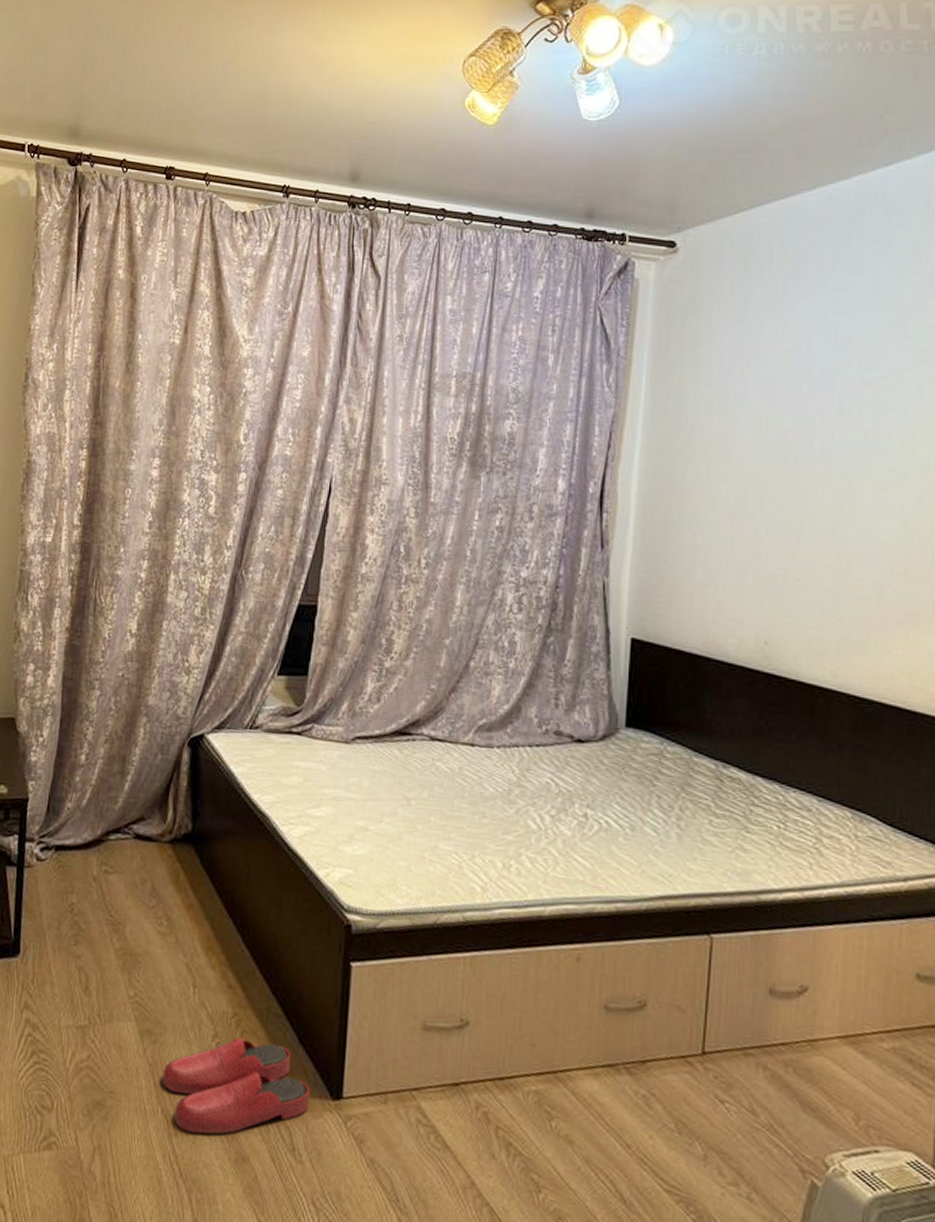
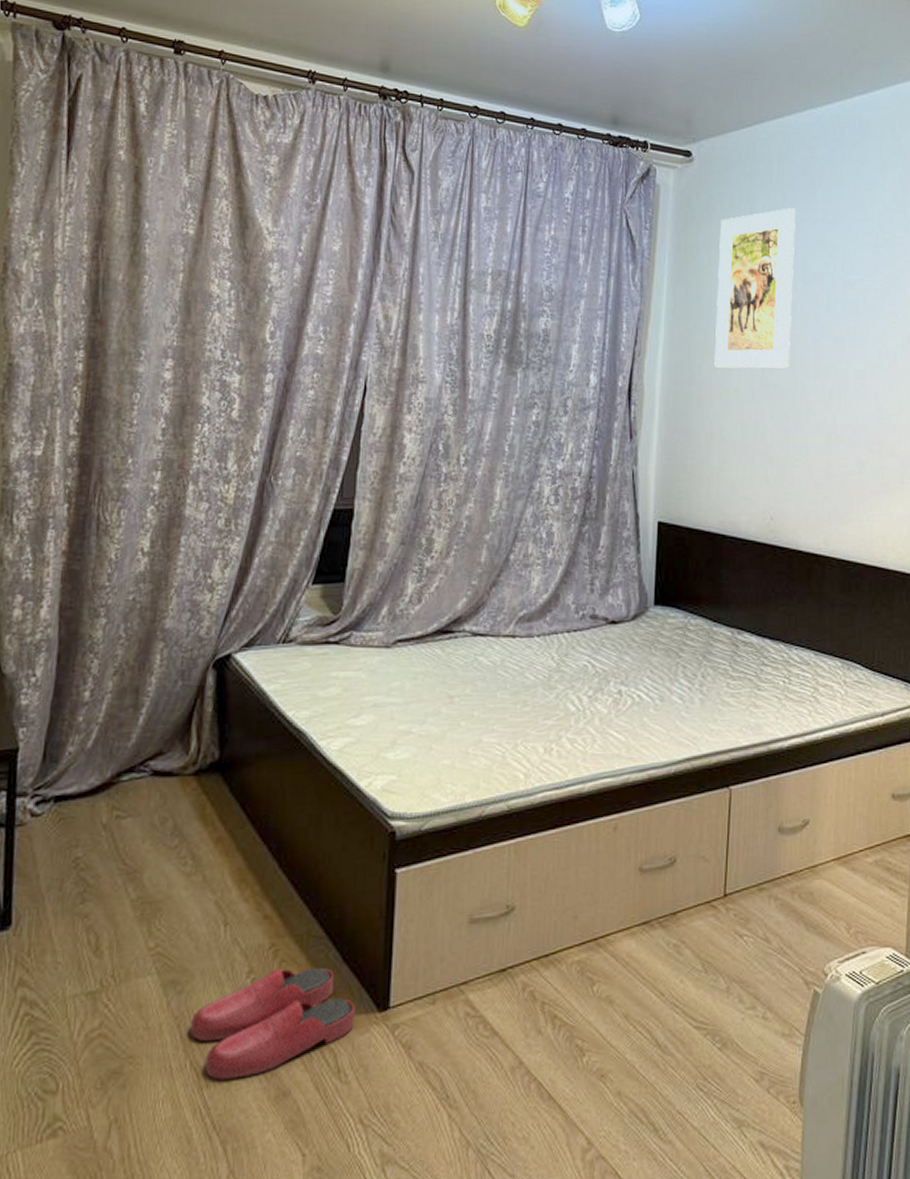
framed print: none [699,298,802,478] -> present [714,208,796,369]

